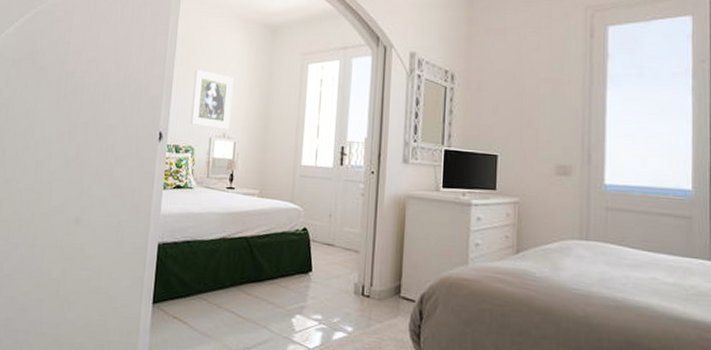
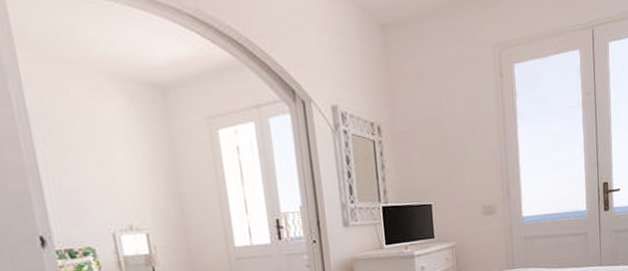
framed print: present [190,70,234,130] -> none [67,150,136,222]

